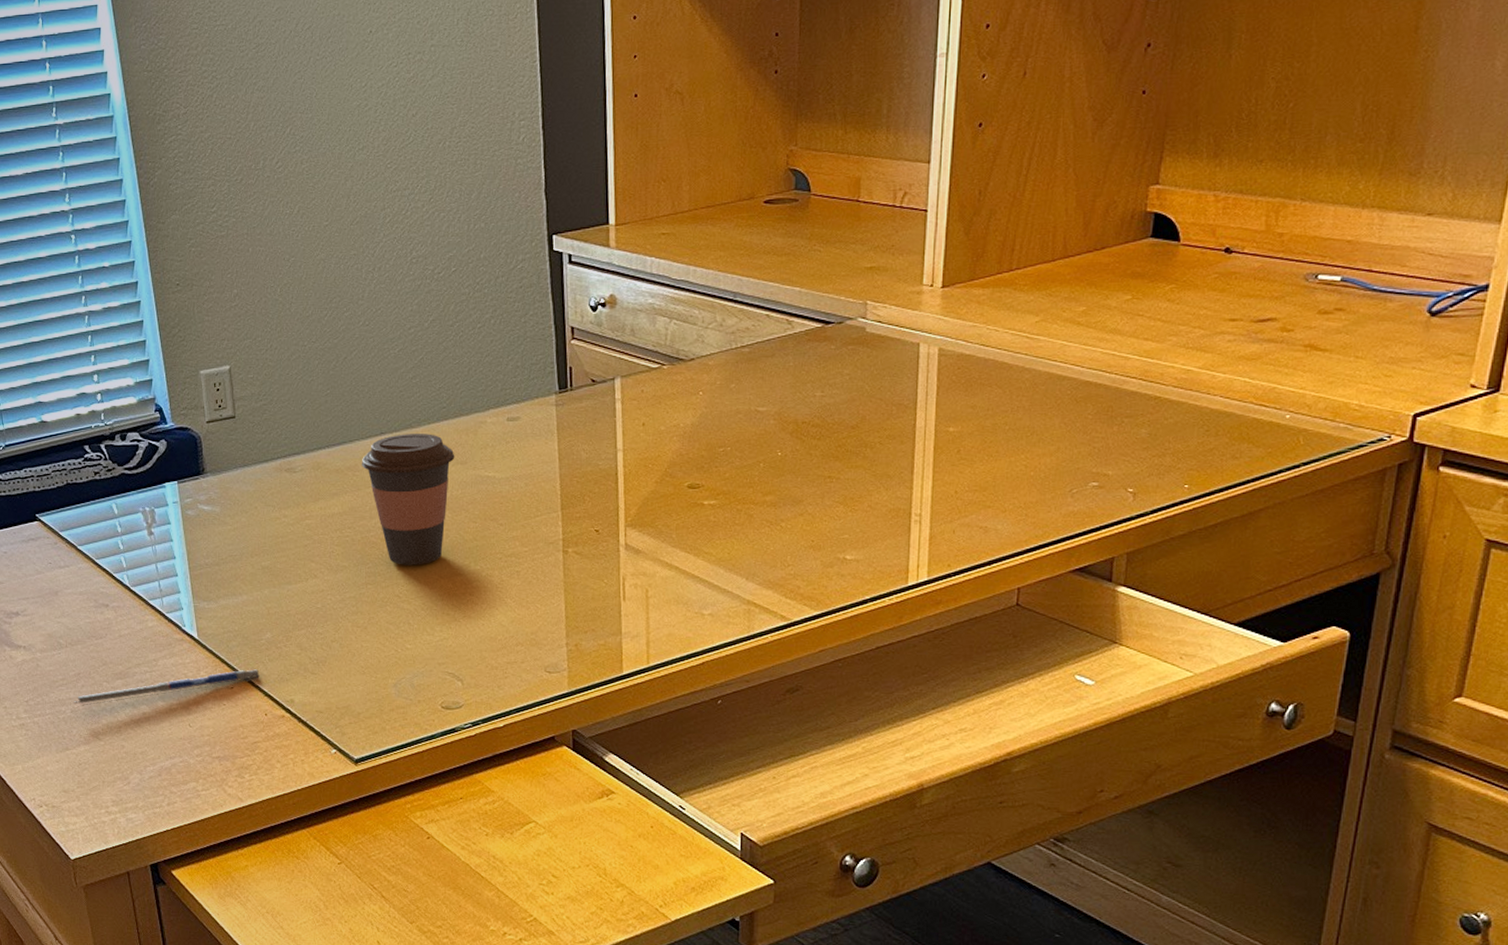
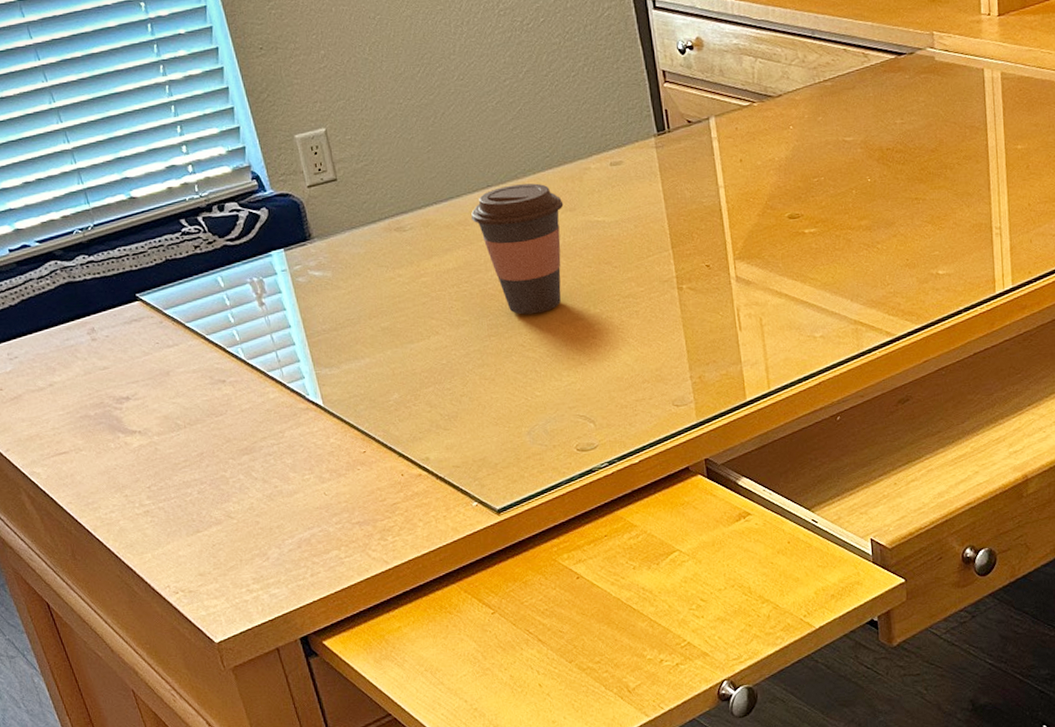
pen: present [72,669,261,706] -> none [198,431,393,486]

